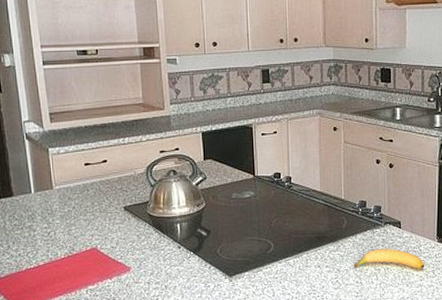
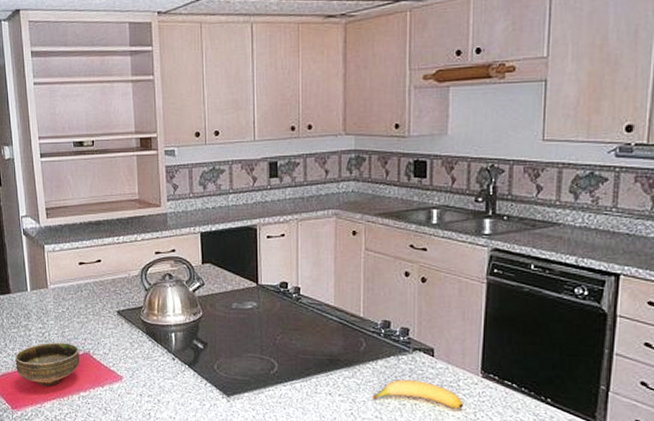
bowl: none [19,240,88,284] -> present [15,342,80,387]

